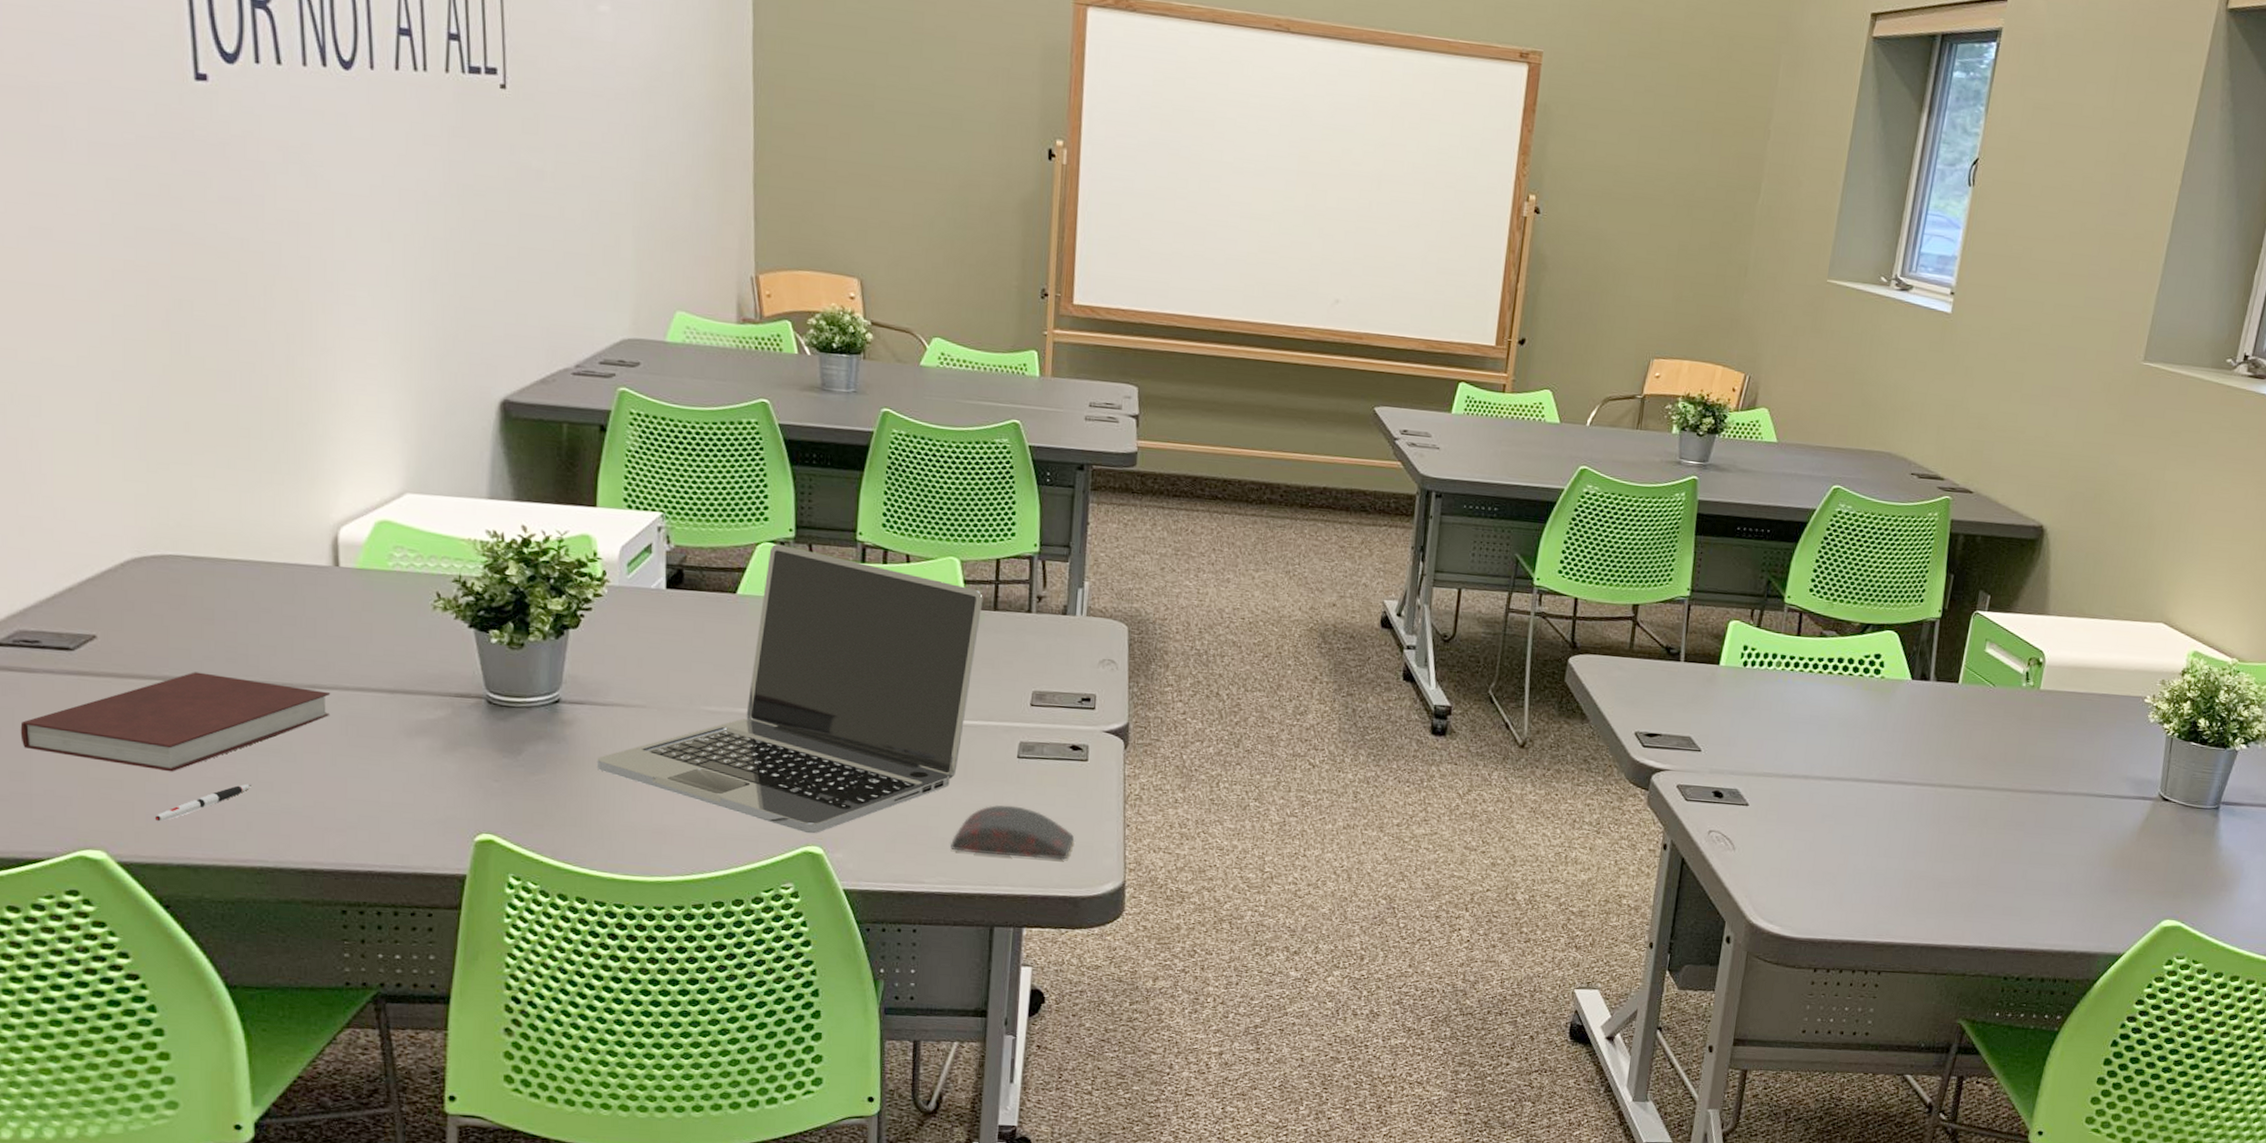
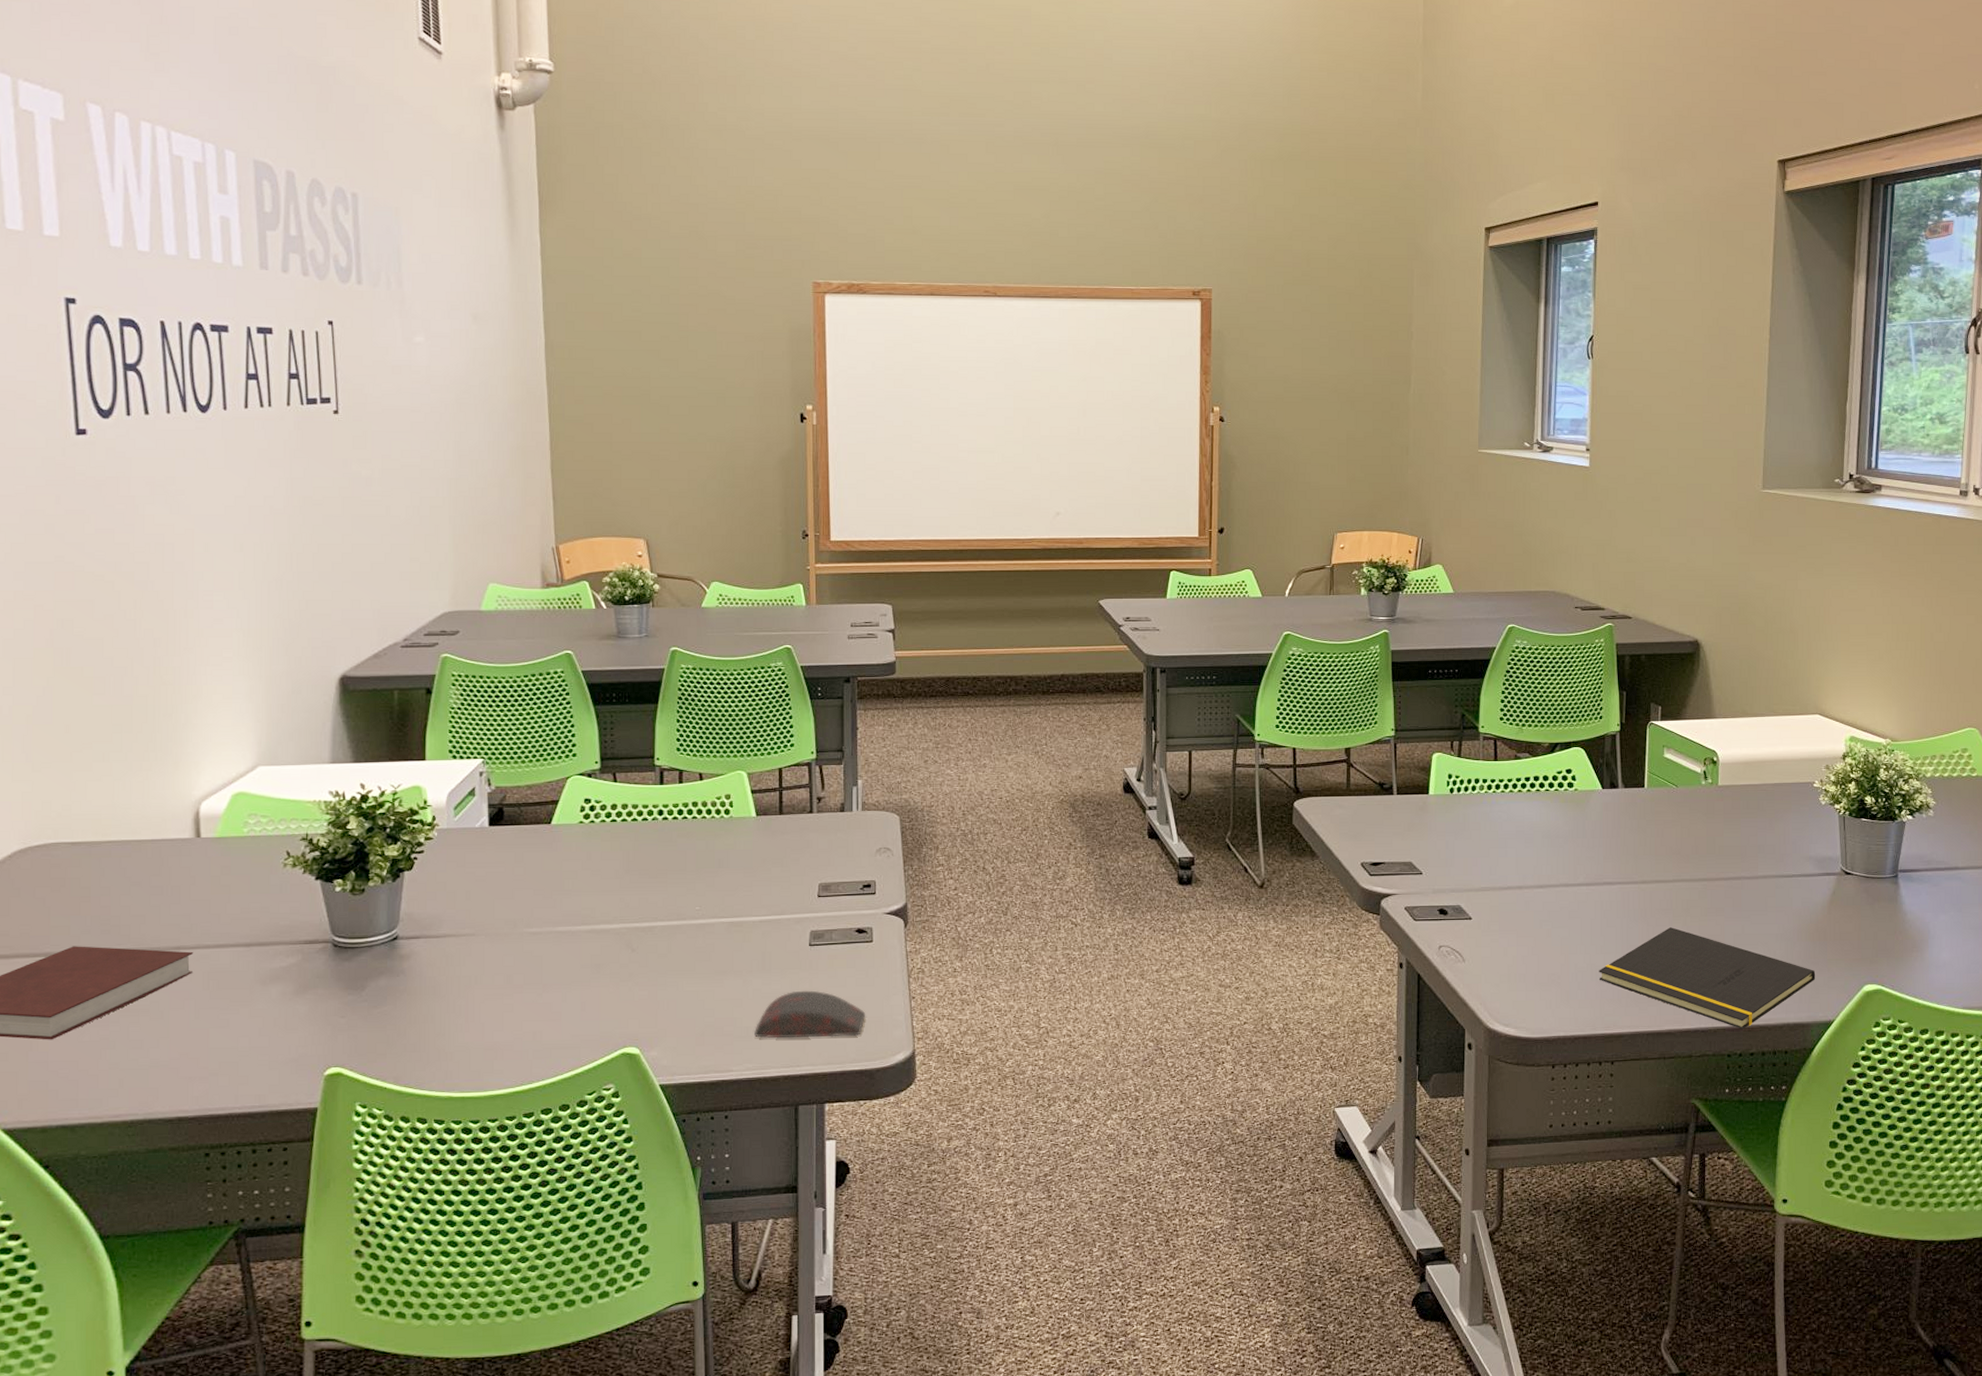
pen: present [154,783,251,822] -> none [36,1043,123,1088]
laptop: present [596,543,983,834] -> none [432,775,769,1036]
notepad: none [1878,837,2113,953] -> present [1598,927,1816,1029]

